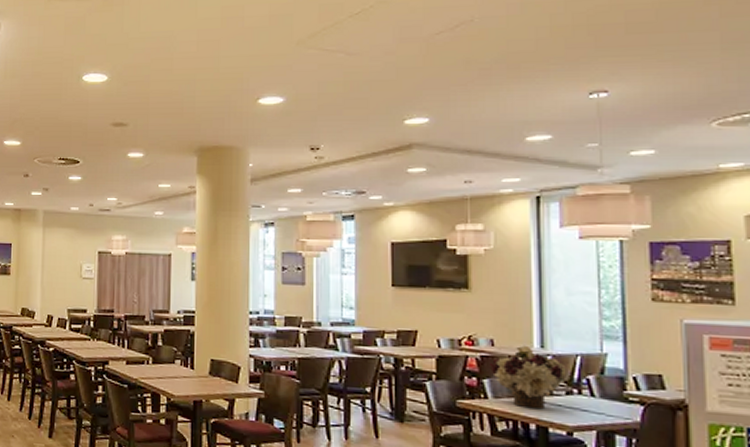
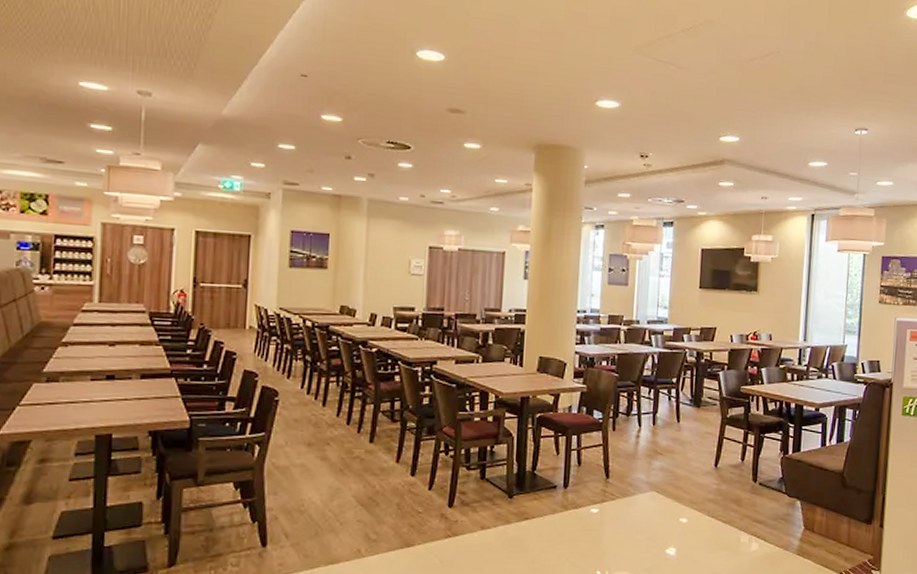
flower arrangement: present [490,345,567,410] -> none [767,339,820,392]

